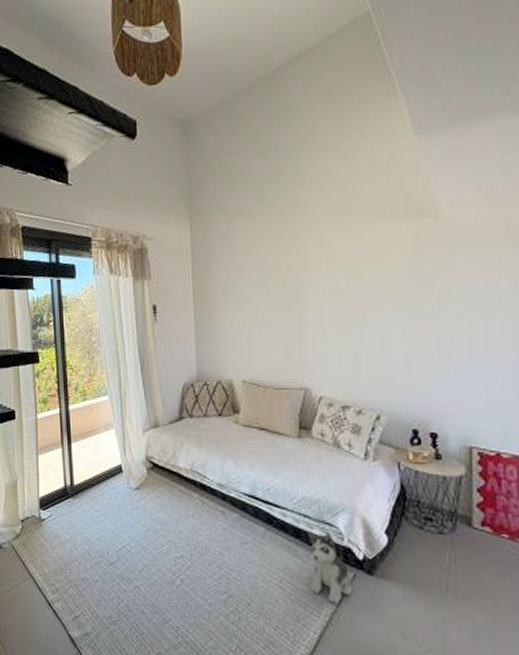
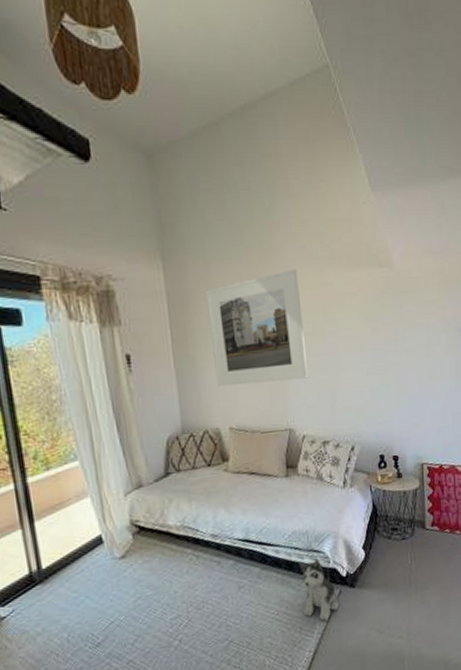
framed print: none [228,223,330,340] -> present [206,269,309,387]

